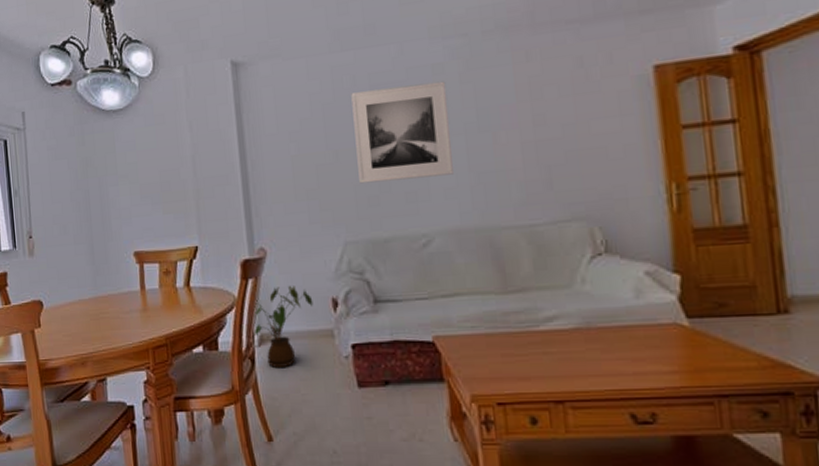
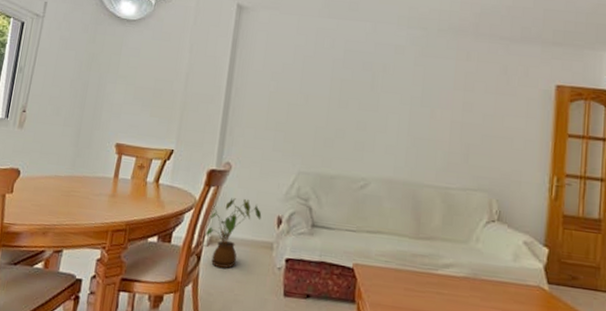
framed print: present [351,81,454,184] -> none [320,53,404,135]

